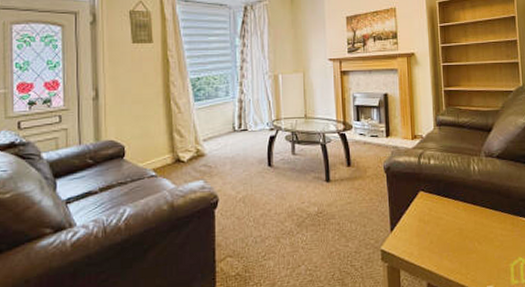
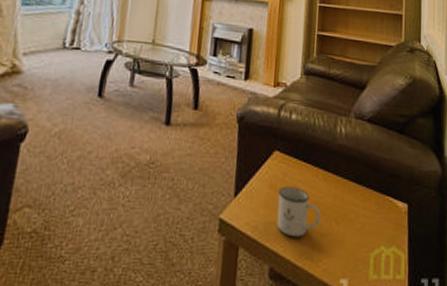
mug: none [427,218,465,258] -> present [276,186,321,238]

